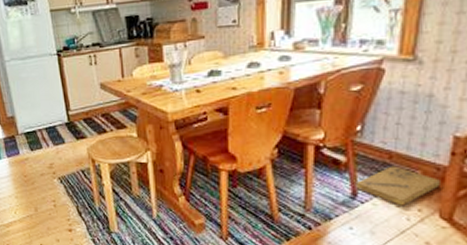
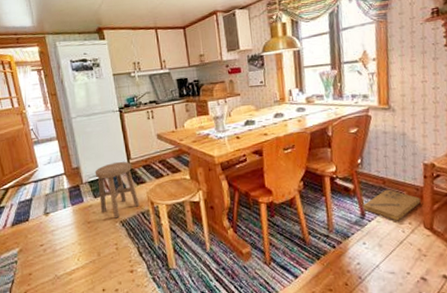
stool: none [31,113,80,174] -> present [95,162,140,219]

